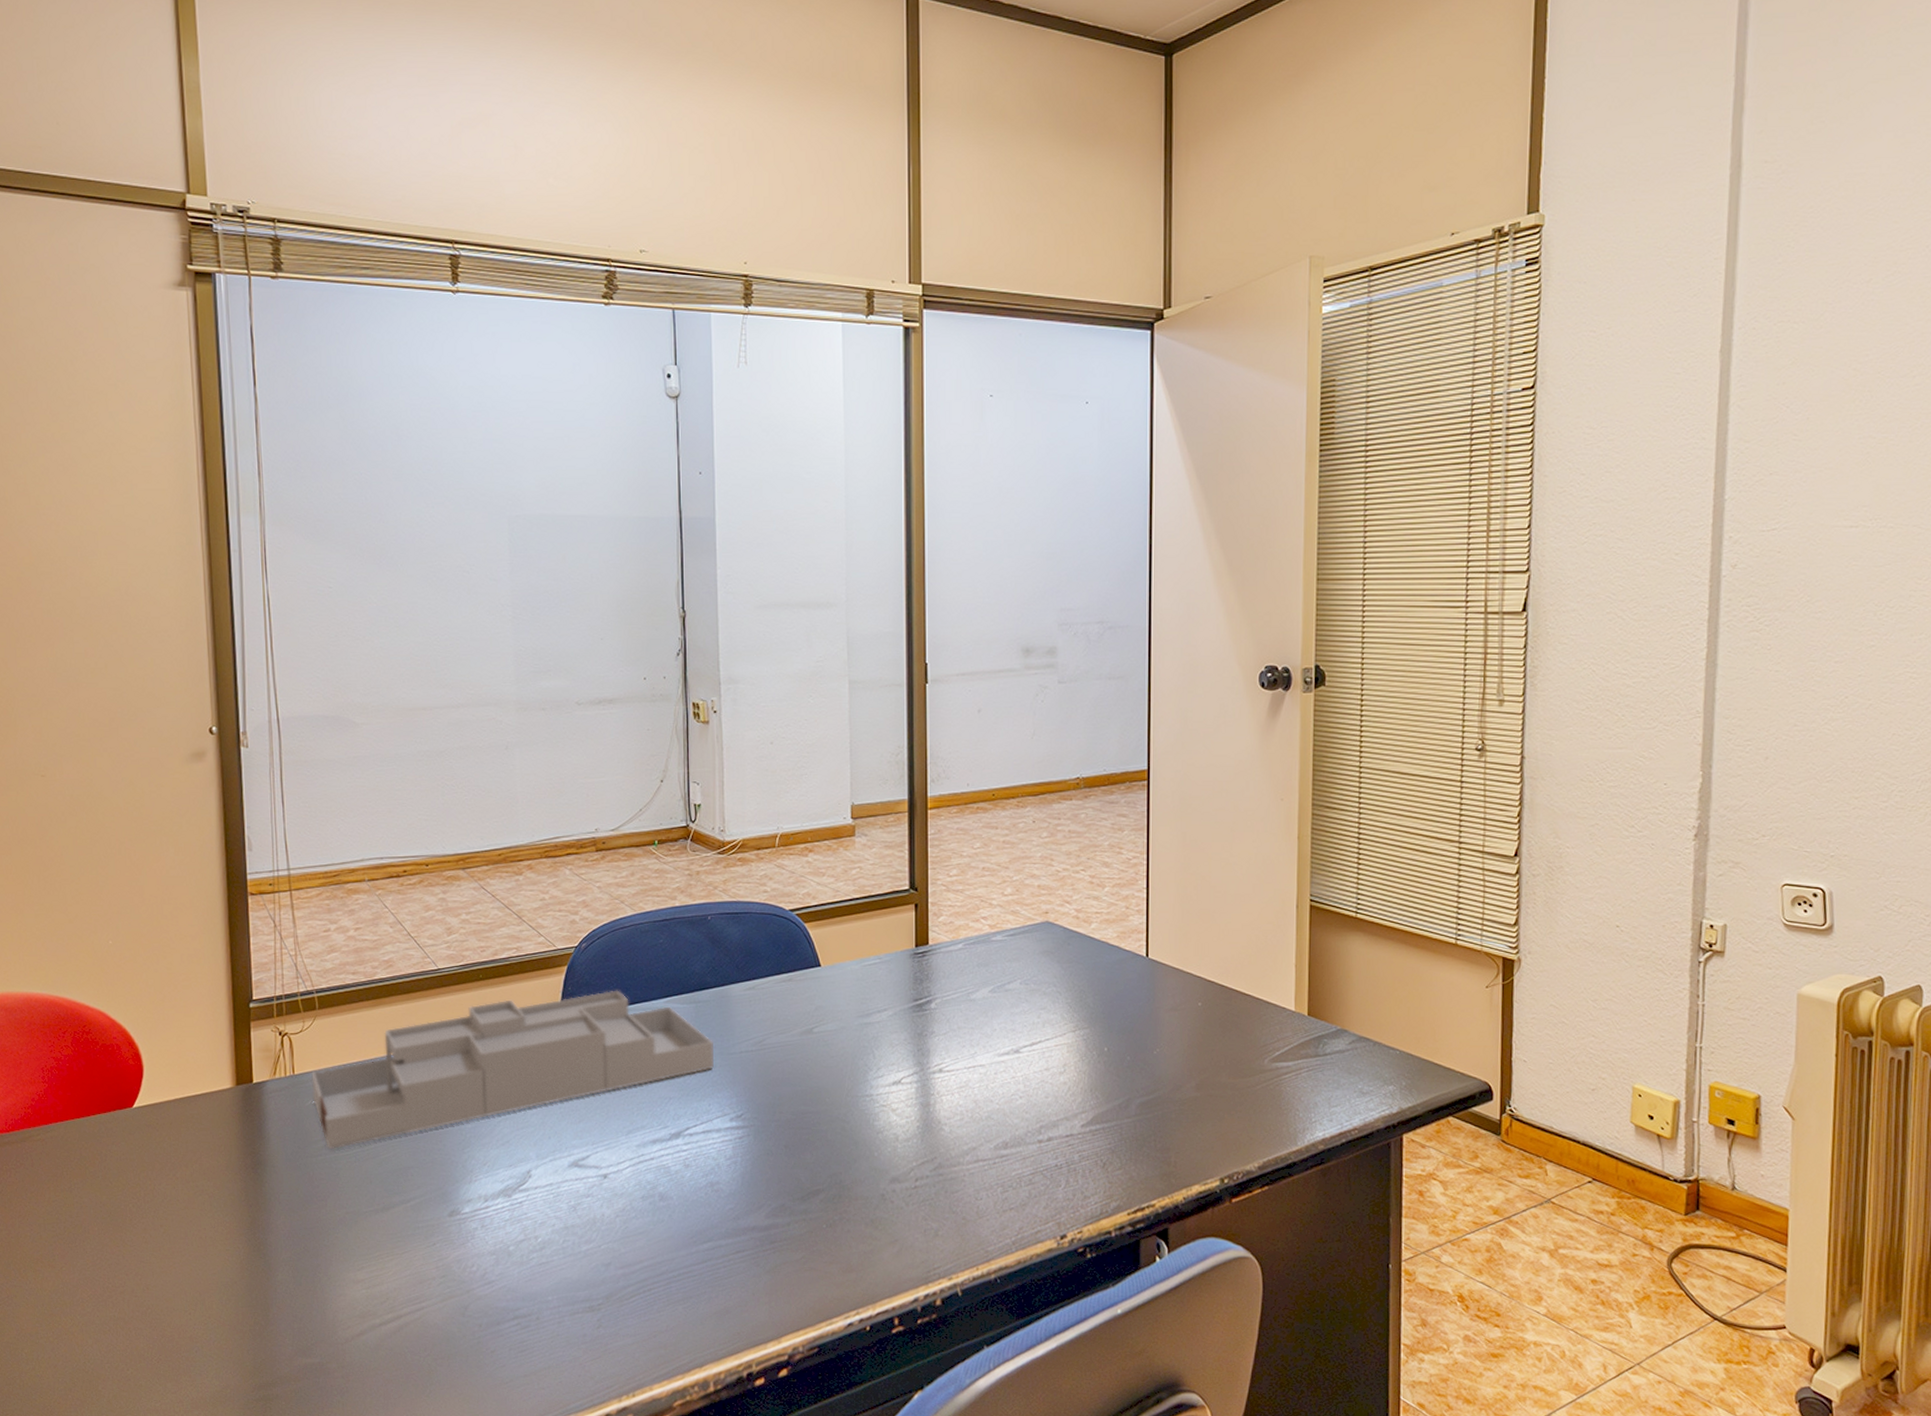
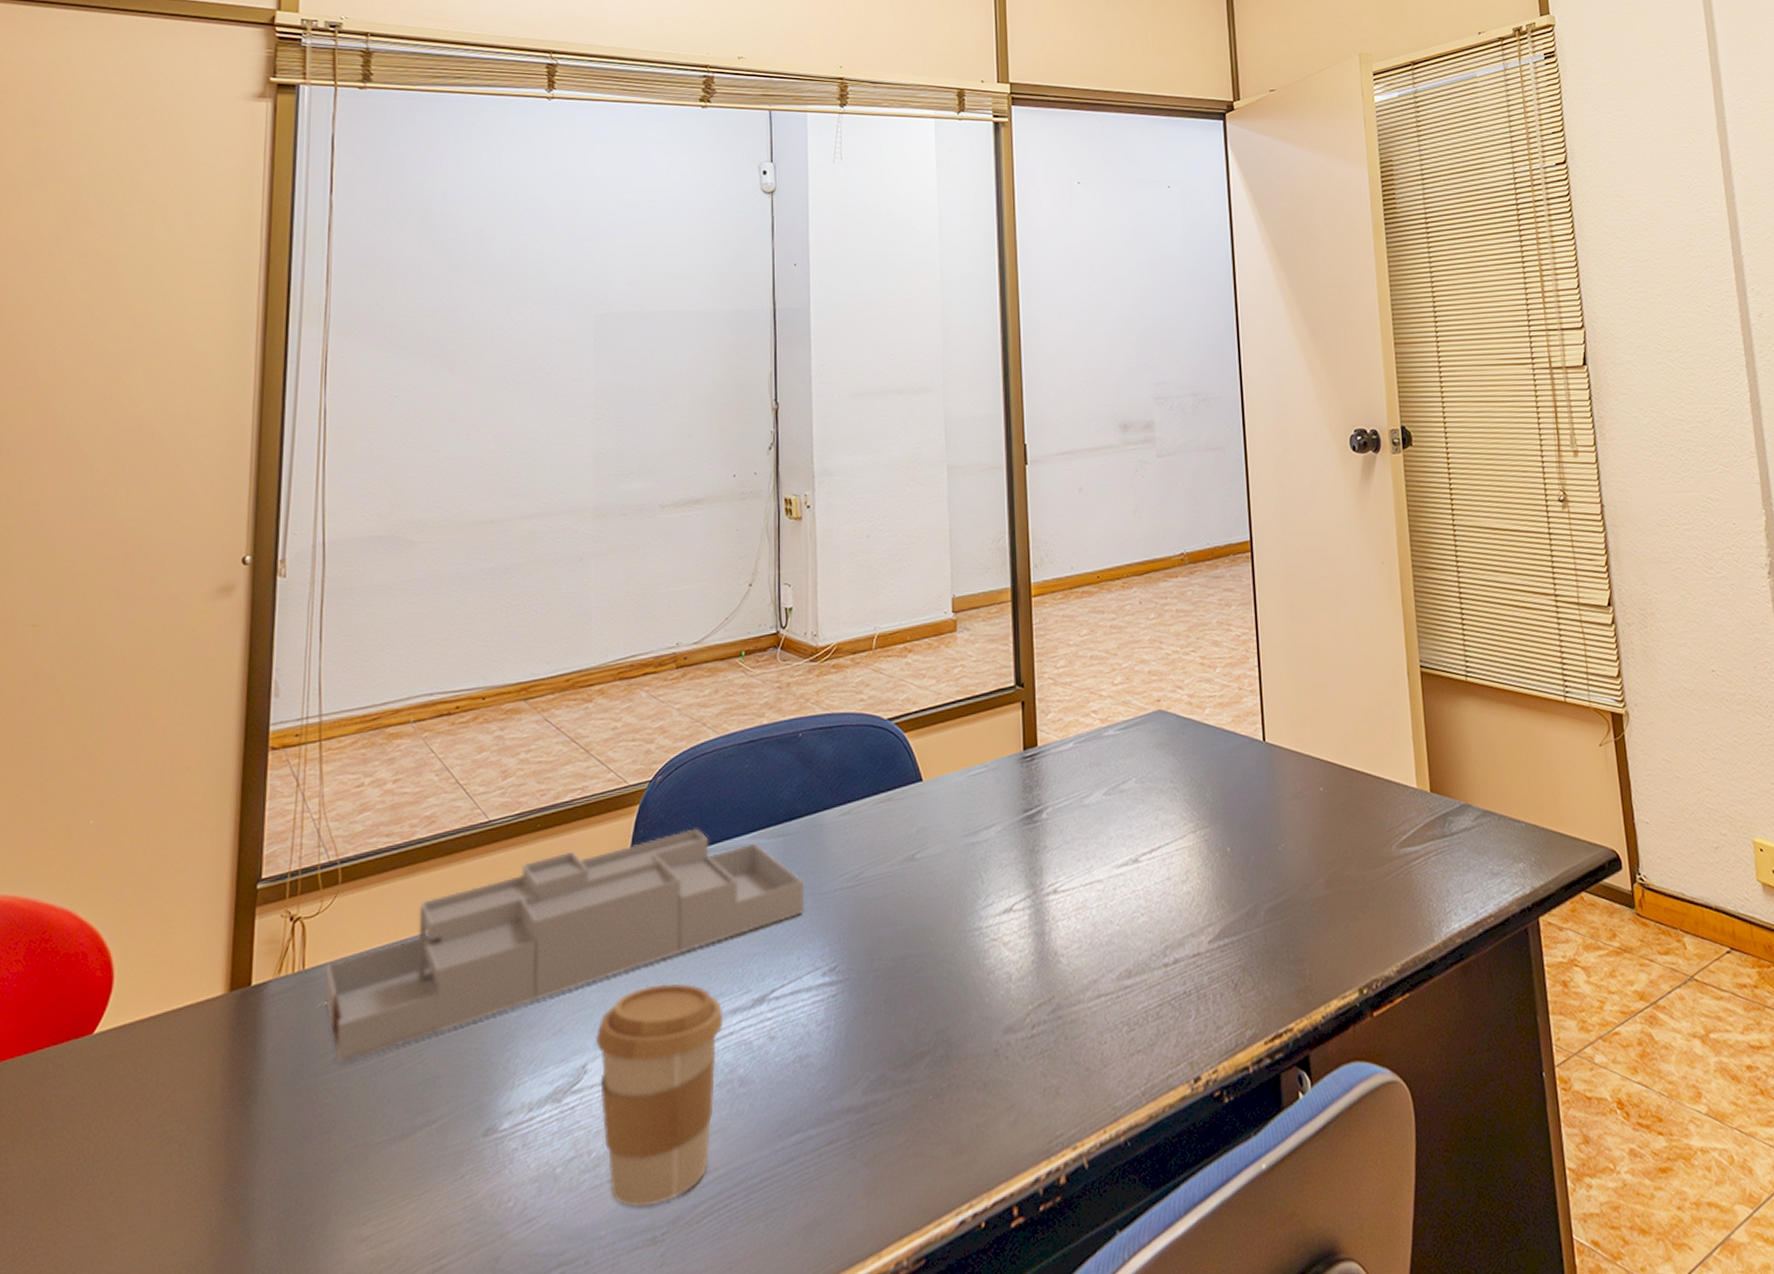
coffee cup: none [537,1114,645,1283] -> present [595,983,724,1208]

